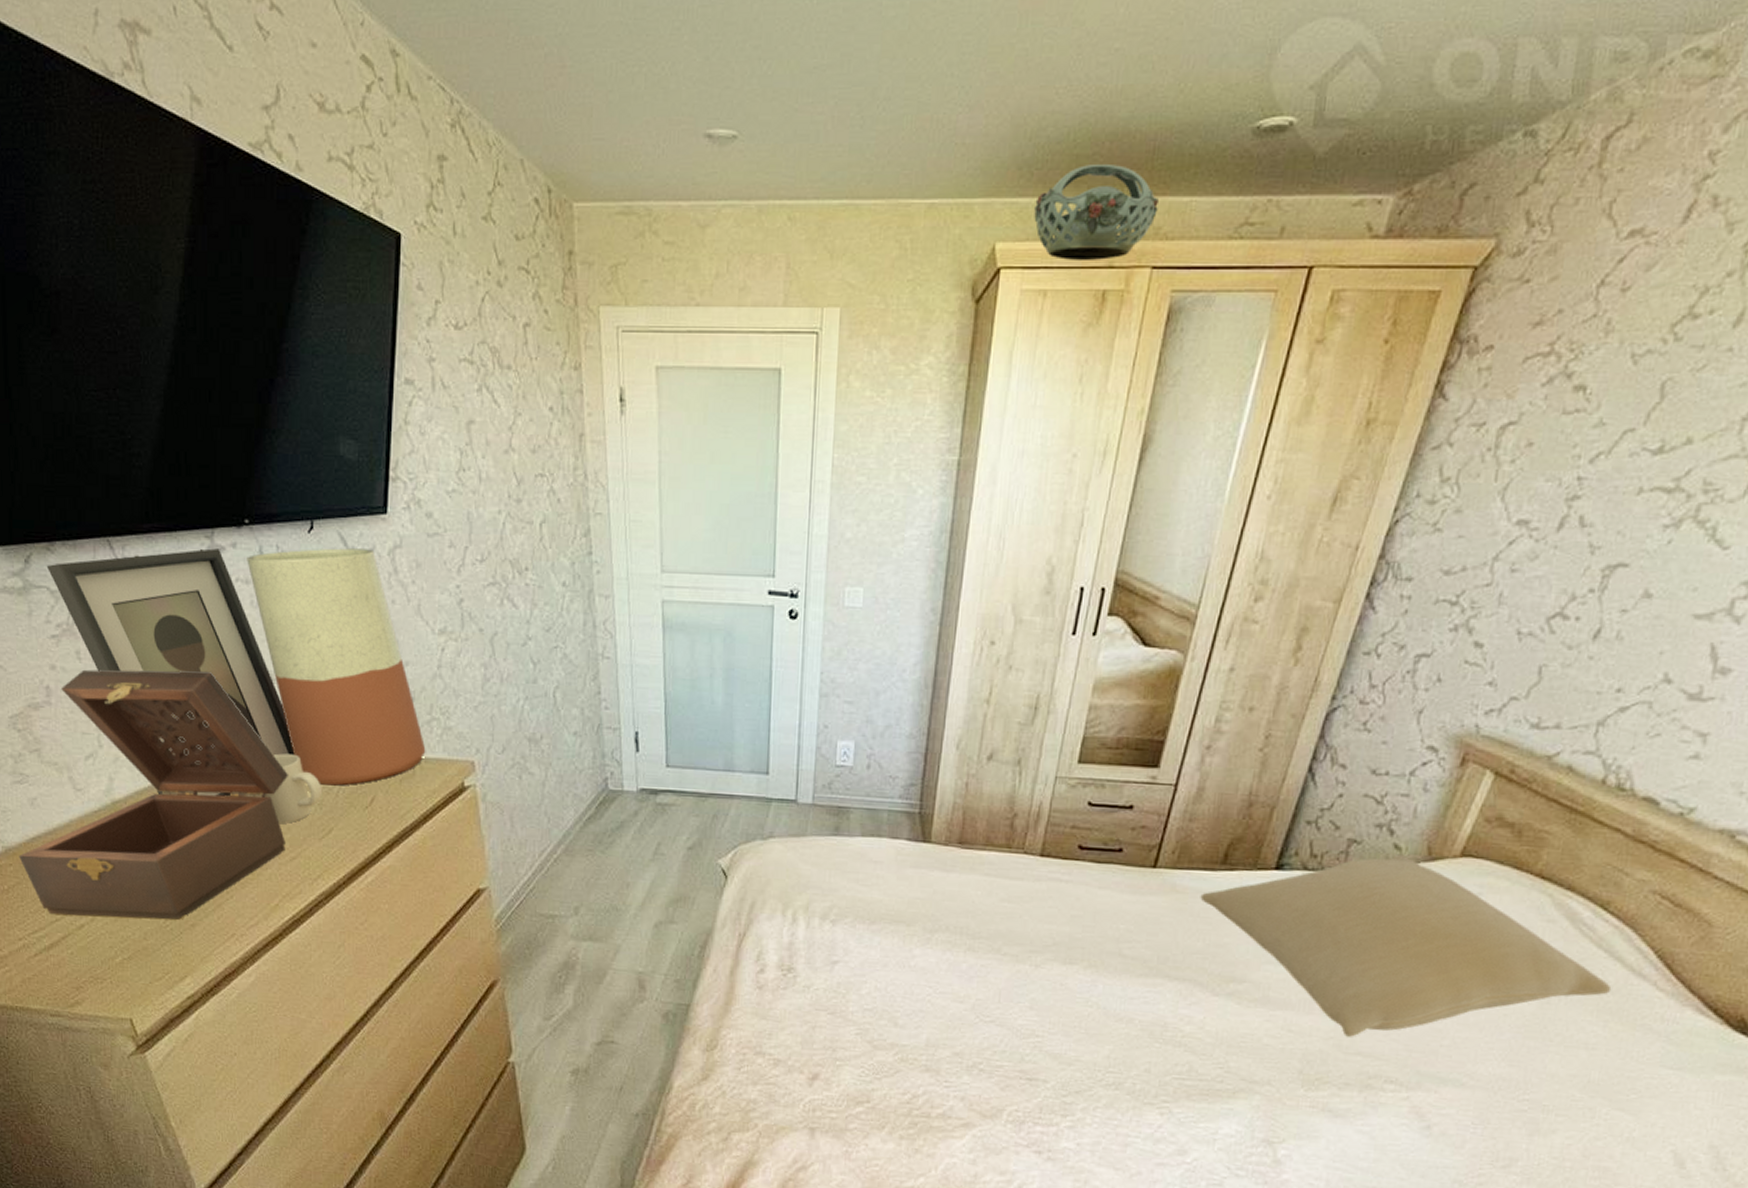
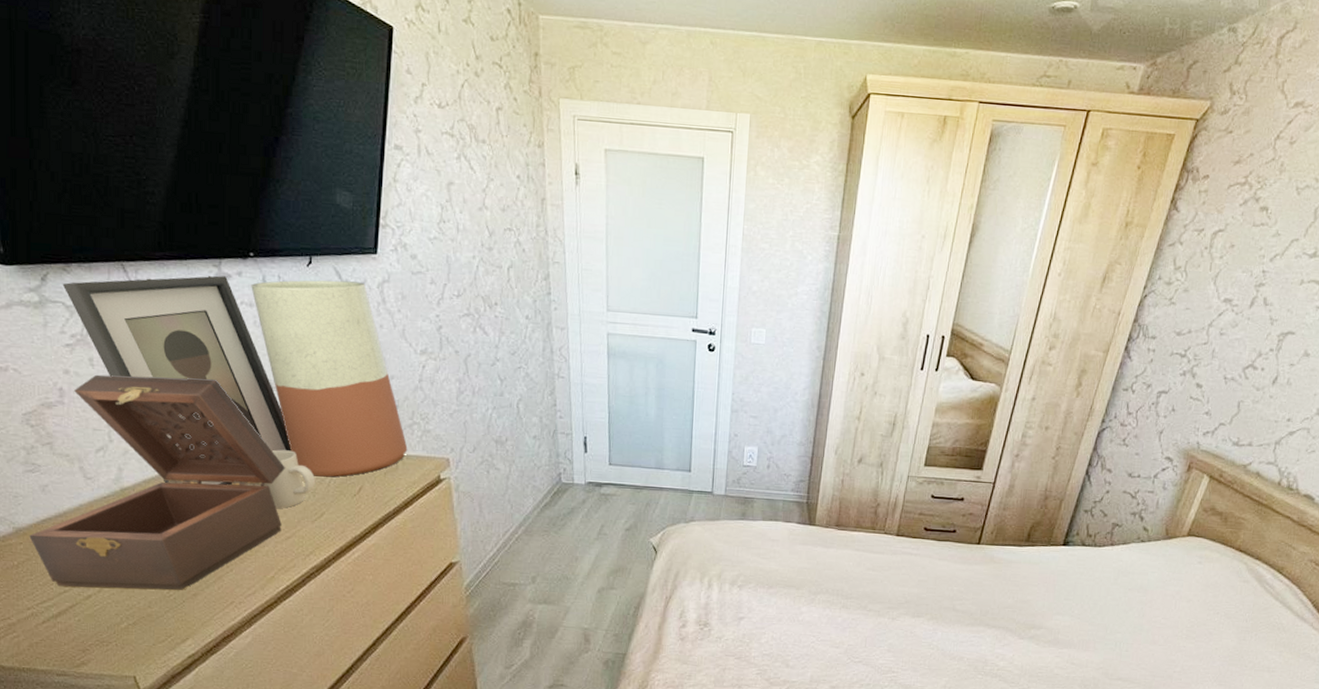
decorative basket: present [1034,163,1159,262] -> none [895,22,984,94]
pillow: present [1200,854,1612,1037] -> none [1011,534,1285,667]

